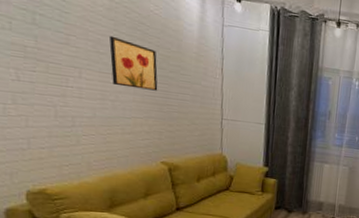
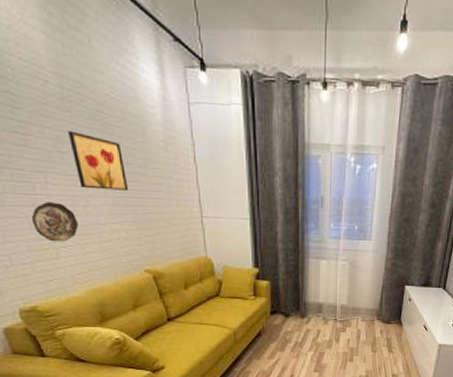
decorative plate: none [58,94,104,131] -> present [31,202,78,242]

